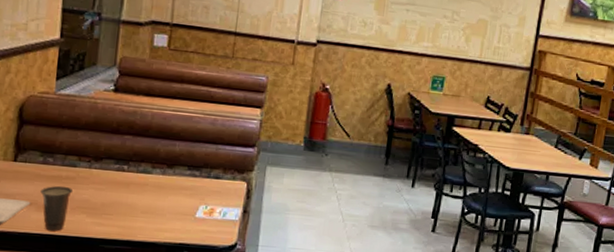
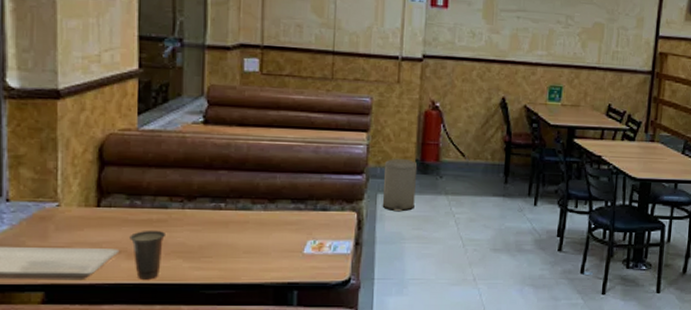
pedal bin: none [270,134,306,184] -> present [382,158,418,211]

